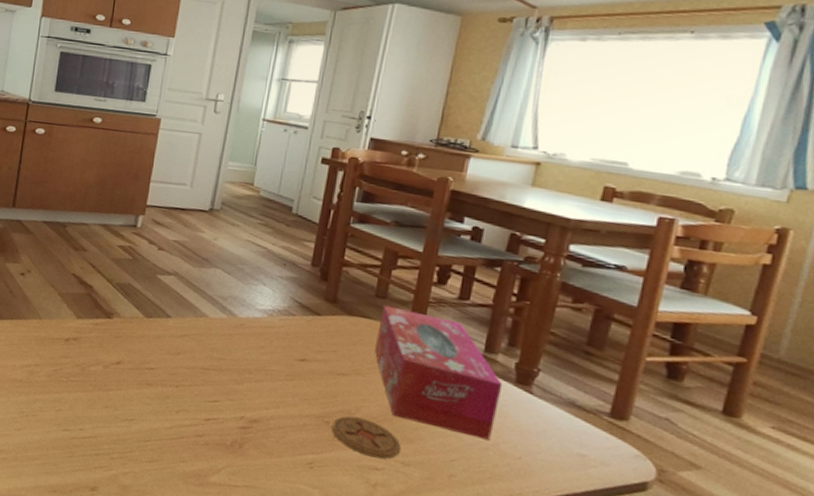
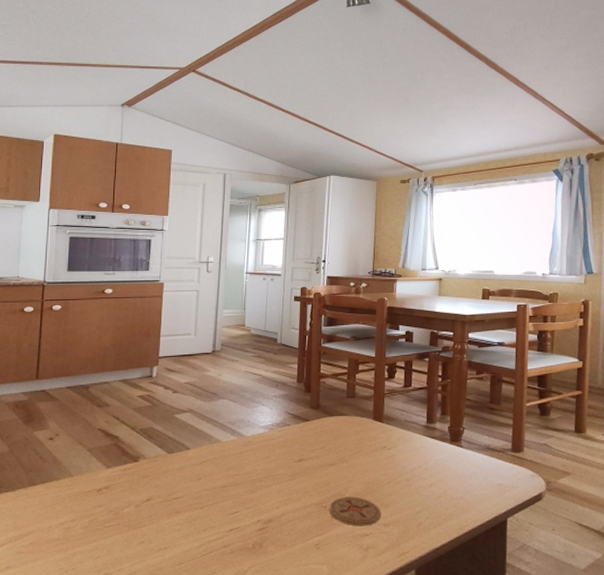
tissue box: present [374,305,503,441] -> none [351,402,443,491]

